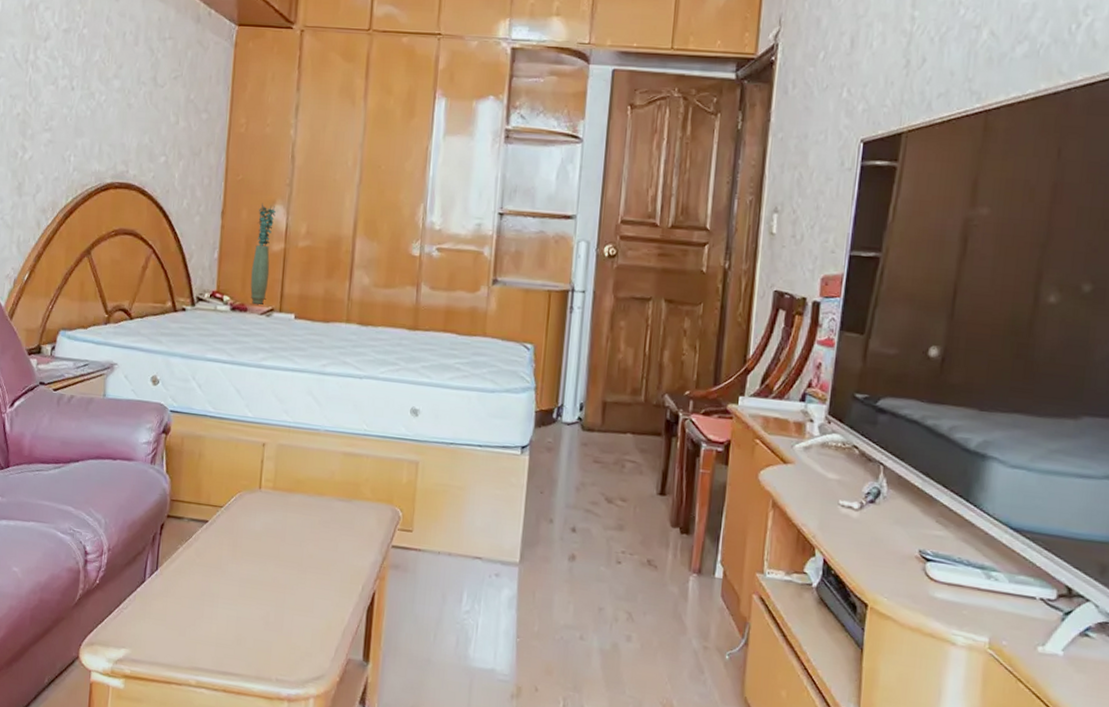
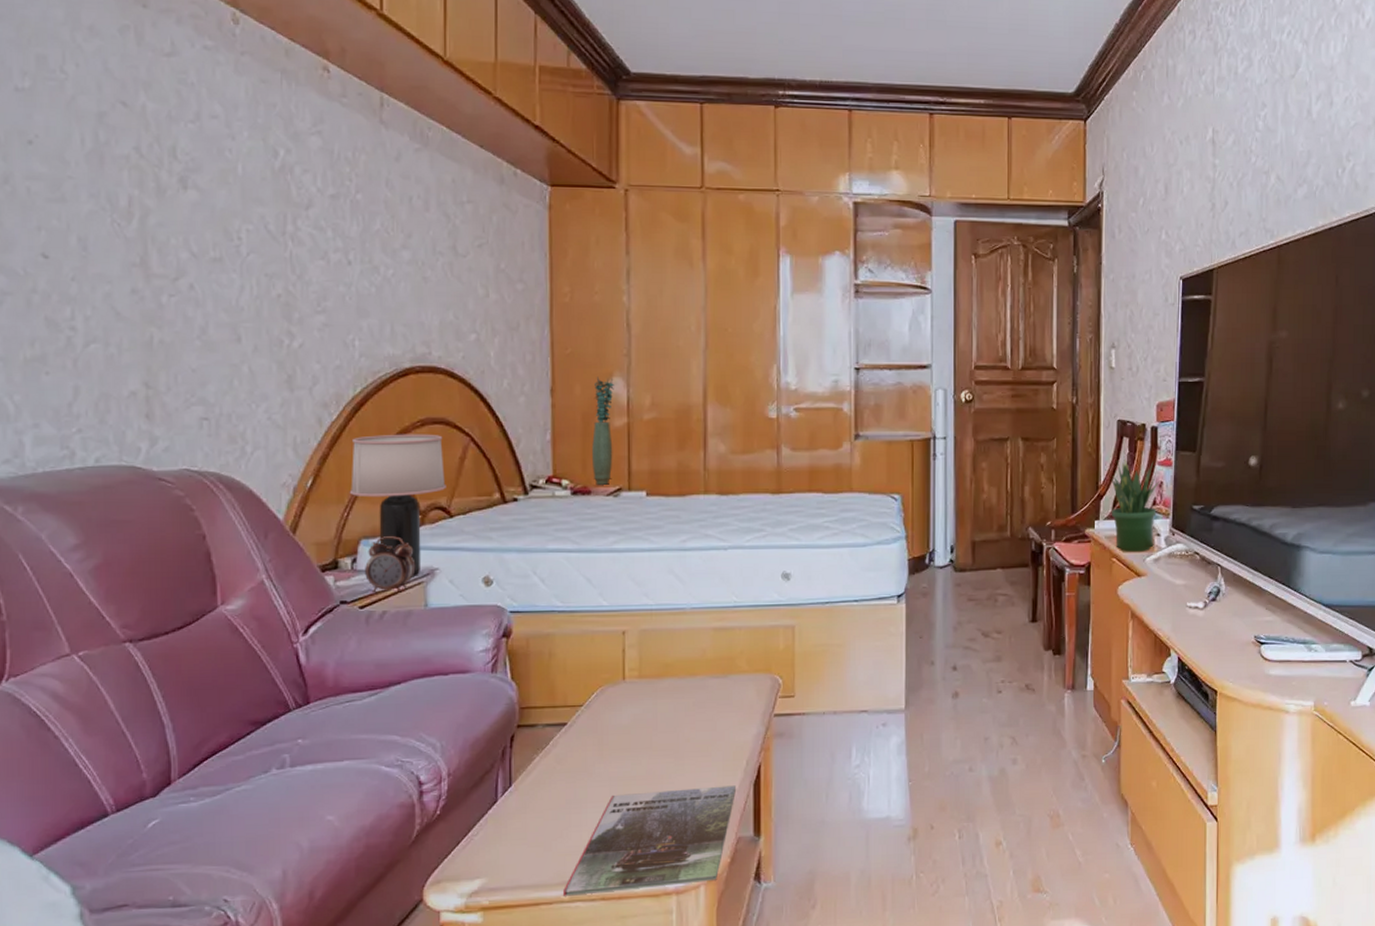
table lamp: none [55,240,131,368] -> present [349,434,446,576]
alarm clock: none [60,330,100,381] -> present [365,536,416,593]
magazine: none [191,595,351,696] -> present [564,785,737,896]
planter: none [759,333,821,438] -> present [1111,458,1162,553]

